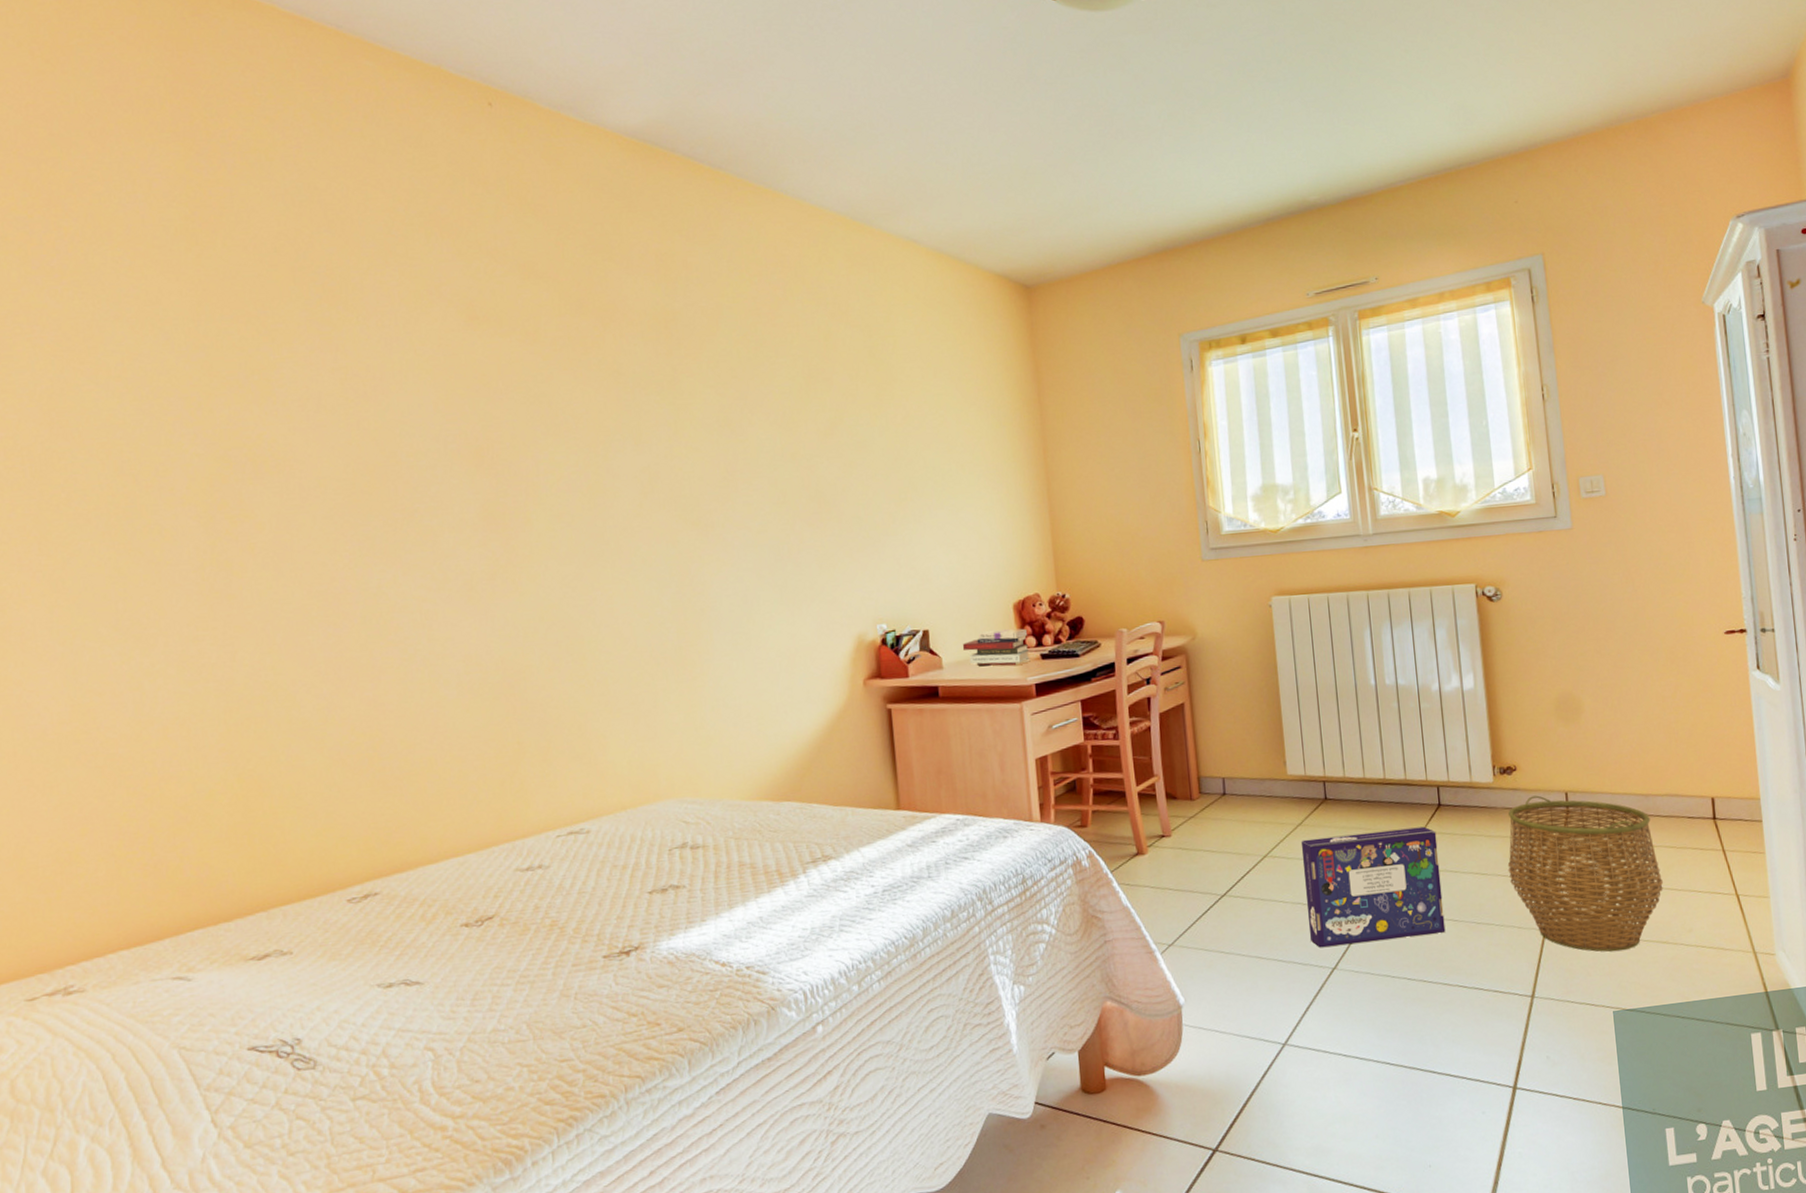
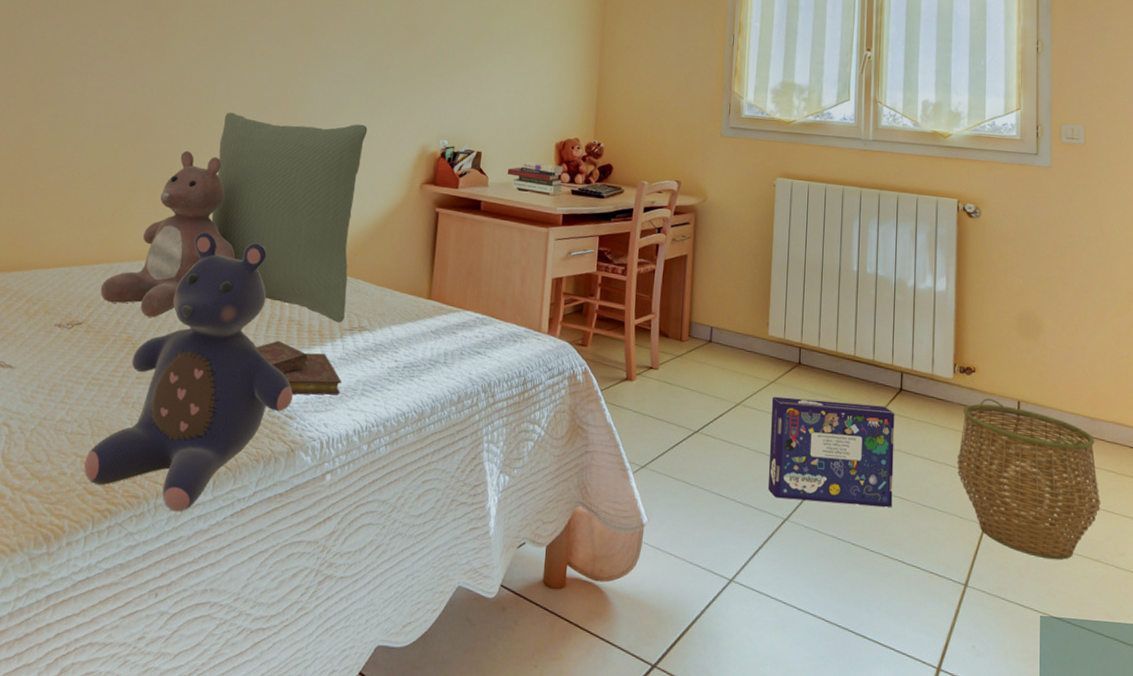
stuffed animal: none [506,693,661,895] -> present [100,150,236,318]
teddy bear: none [531,783,761,1103] -> present [83,231,293,512]
pillow: none [612,623,804,857] -> present [211,112,368,323]
book: none [706,890,815,947] -> present [256,340,341,395]

